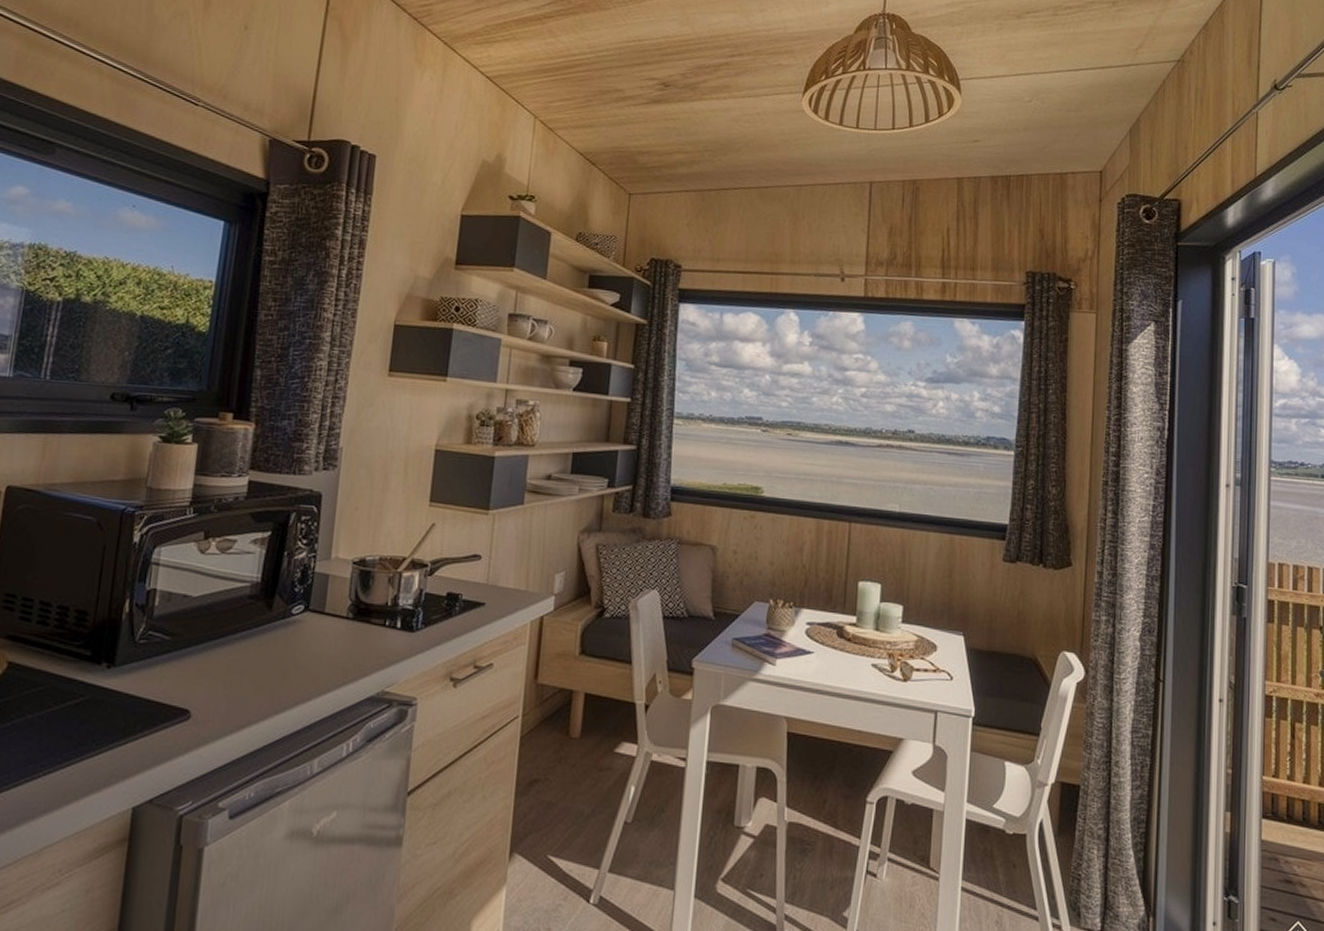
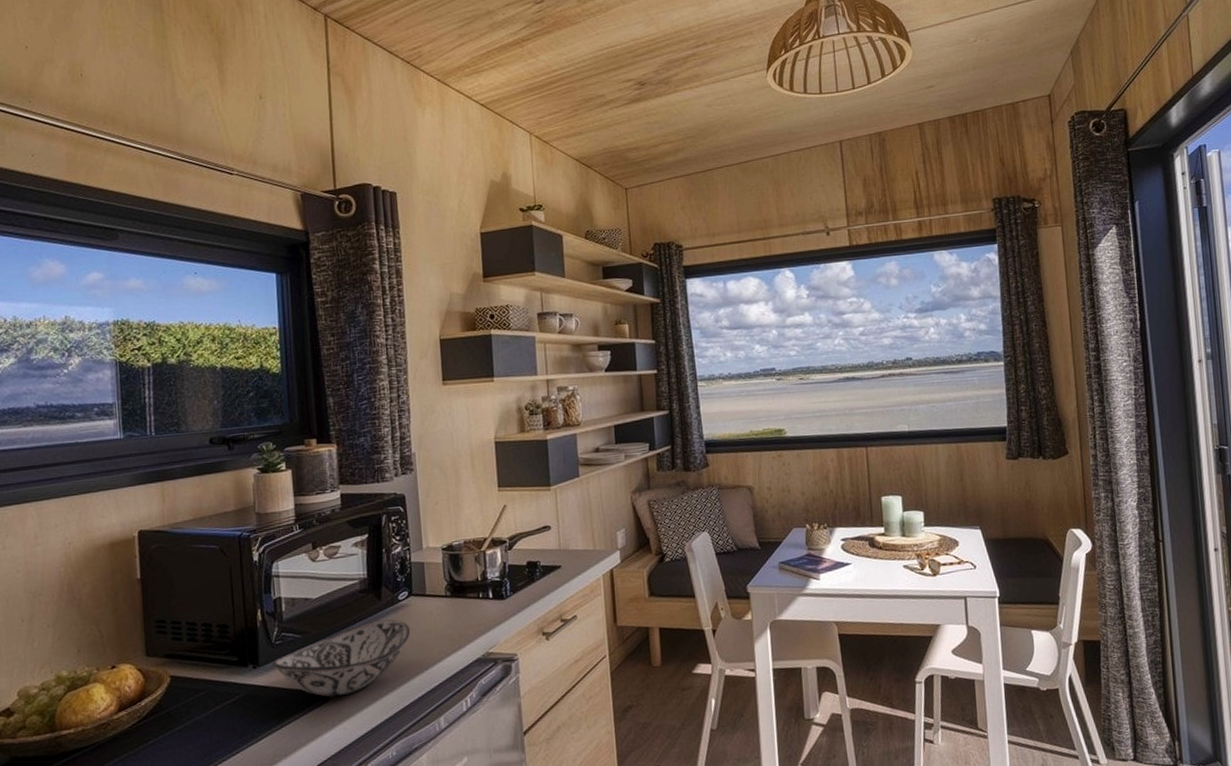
decorative bowl: none [130,634,299,717] -> present [272,619,411,697]

